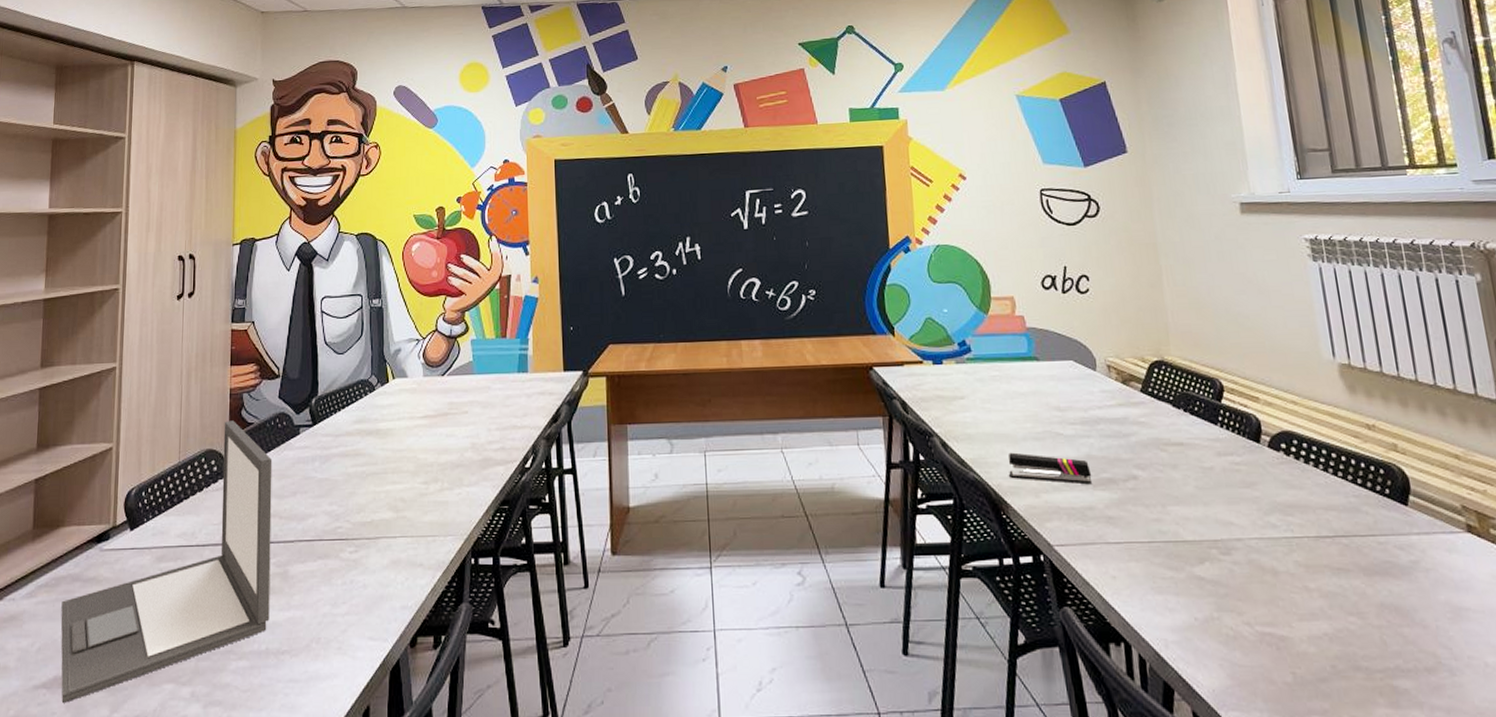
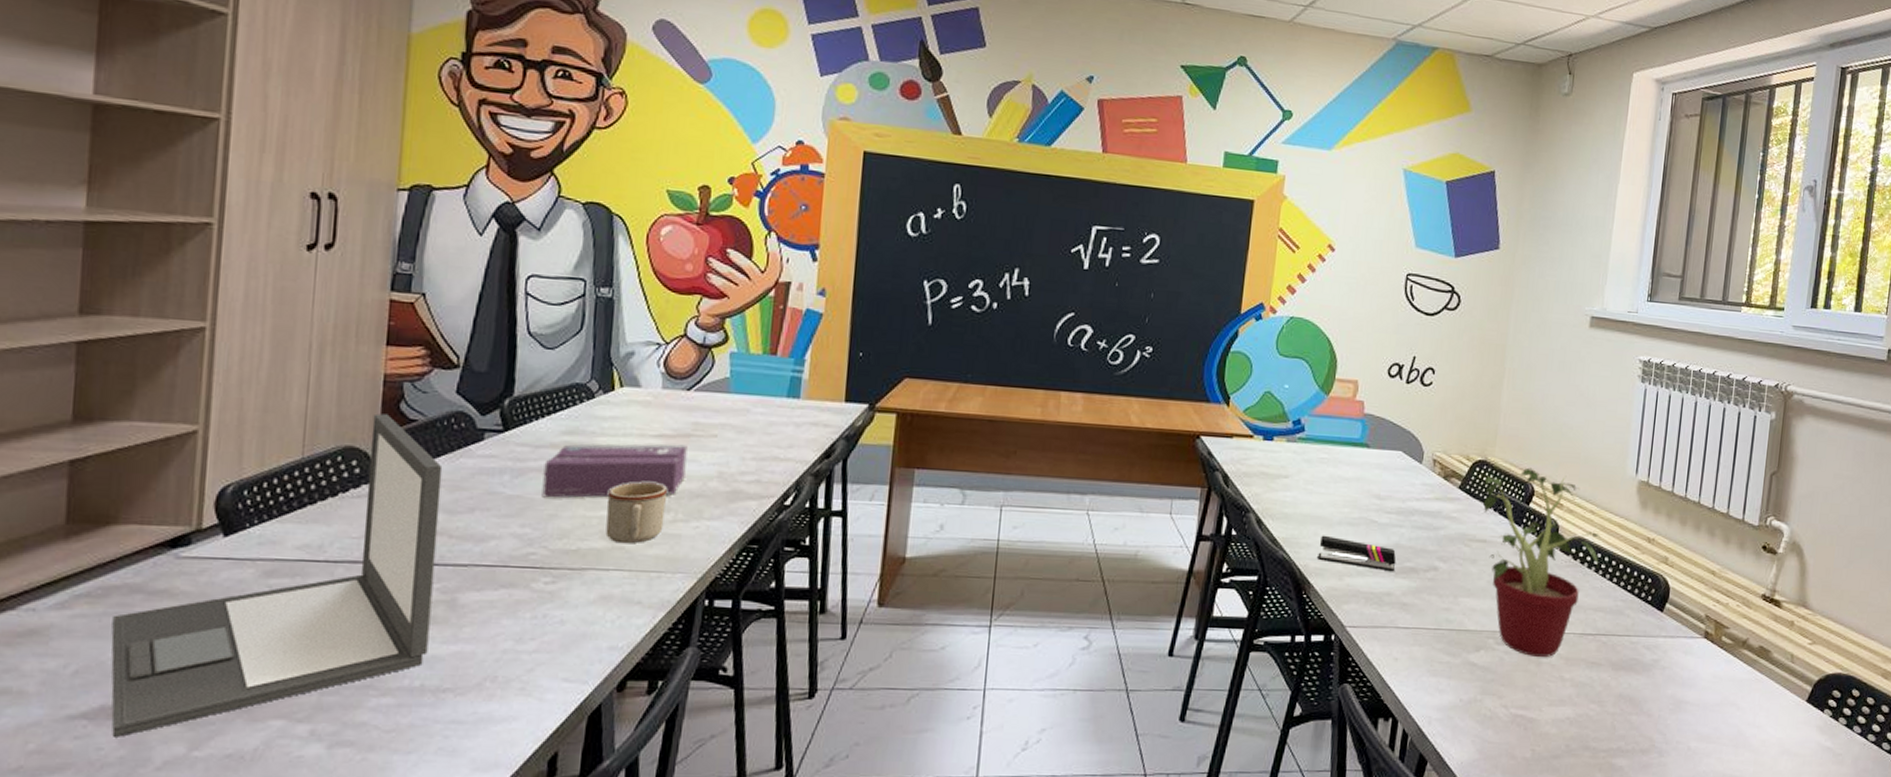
tissue box: none [343,422,447,478] -> present [542,444,688,498]
mug: none [391,458,434,513] -> present [605,482,667,544]
potted plant: none [1167,362,1317,566] -> present [1483,467,1601,657]

